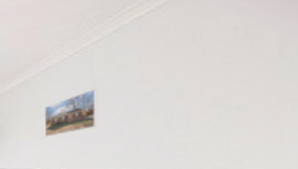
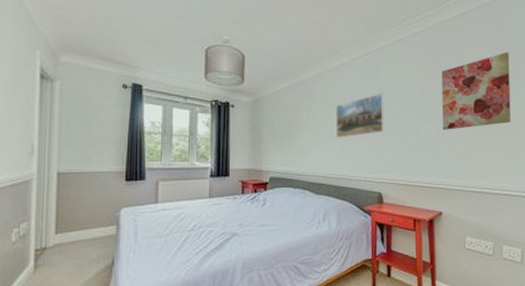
wall art: none [170,13,281,119] -> present [442,52,511,130]

